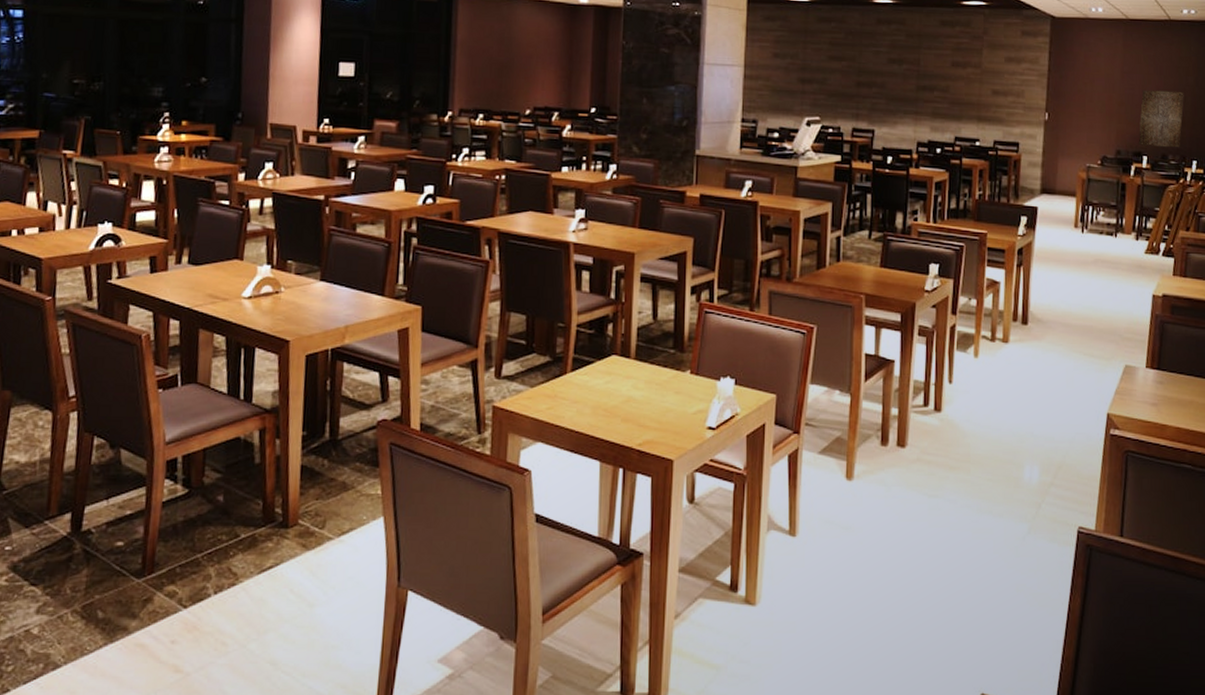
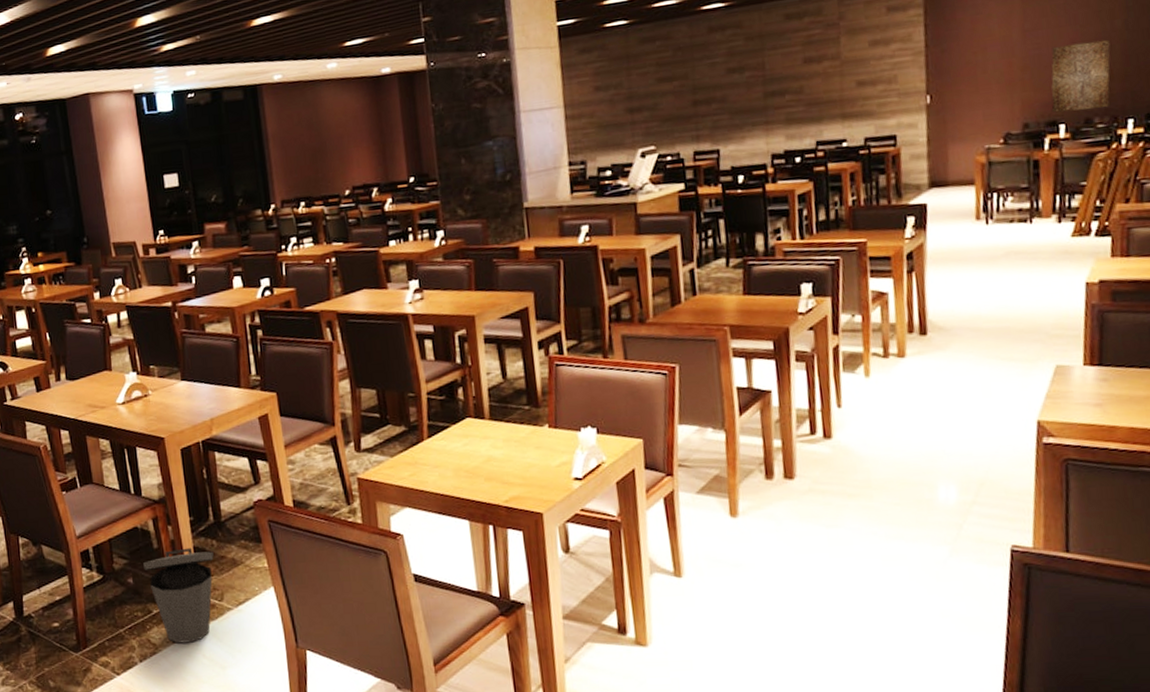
trash can: none [239,466,323,575] -> present [143,547,214,644]

